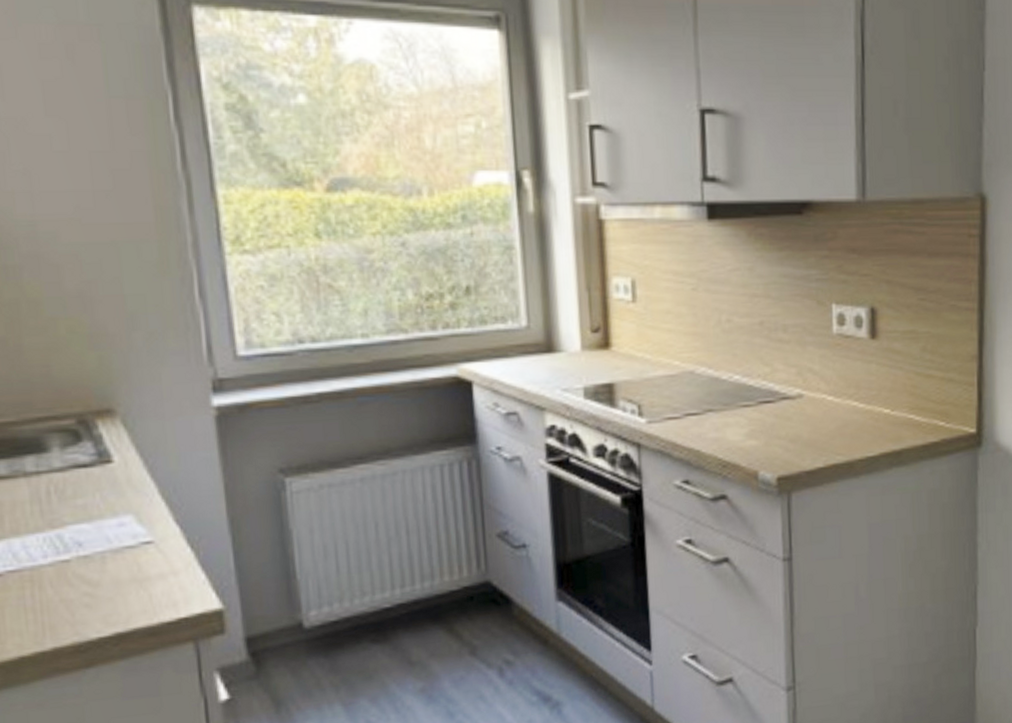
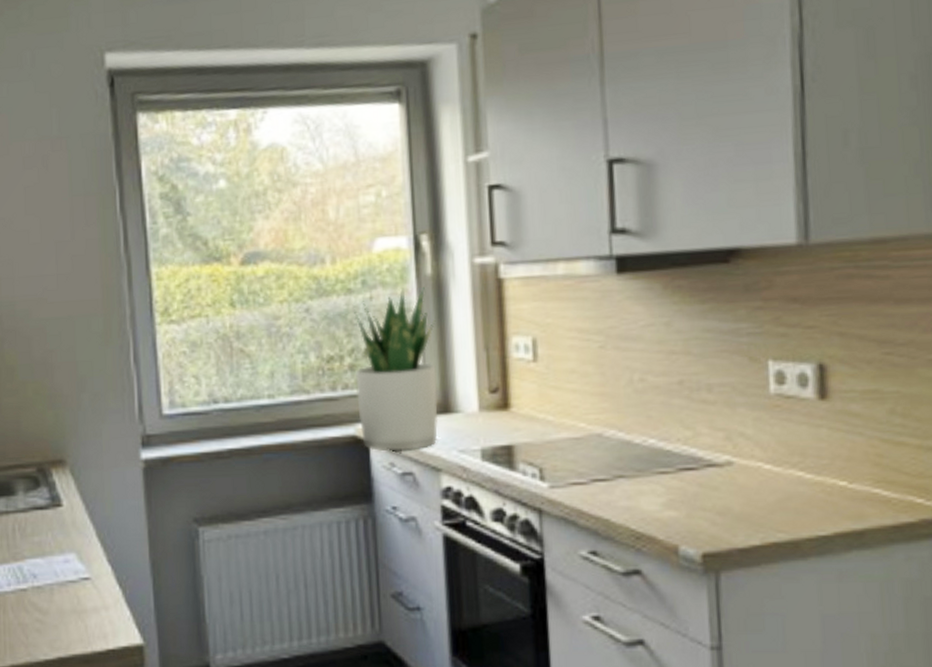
planter: none [454,224,542,392] -> present [354,286,439,452]

